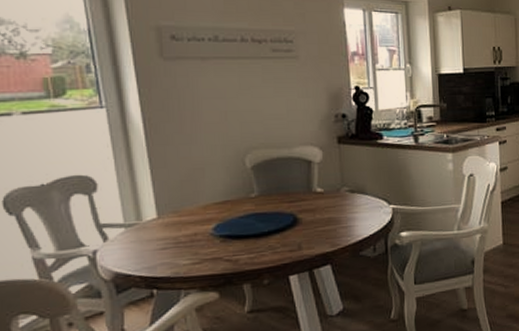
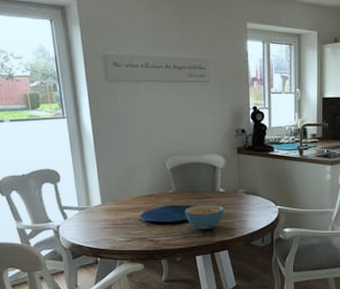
cereal bowl: none [272,208,325,242] -> present [184,204,225,230]

